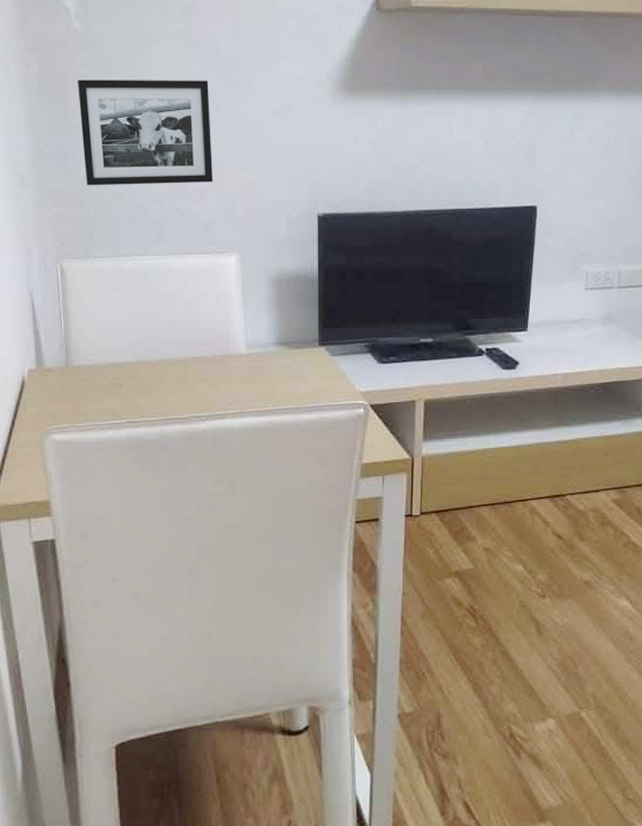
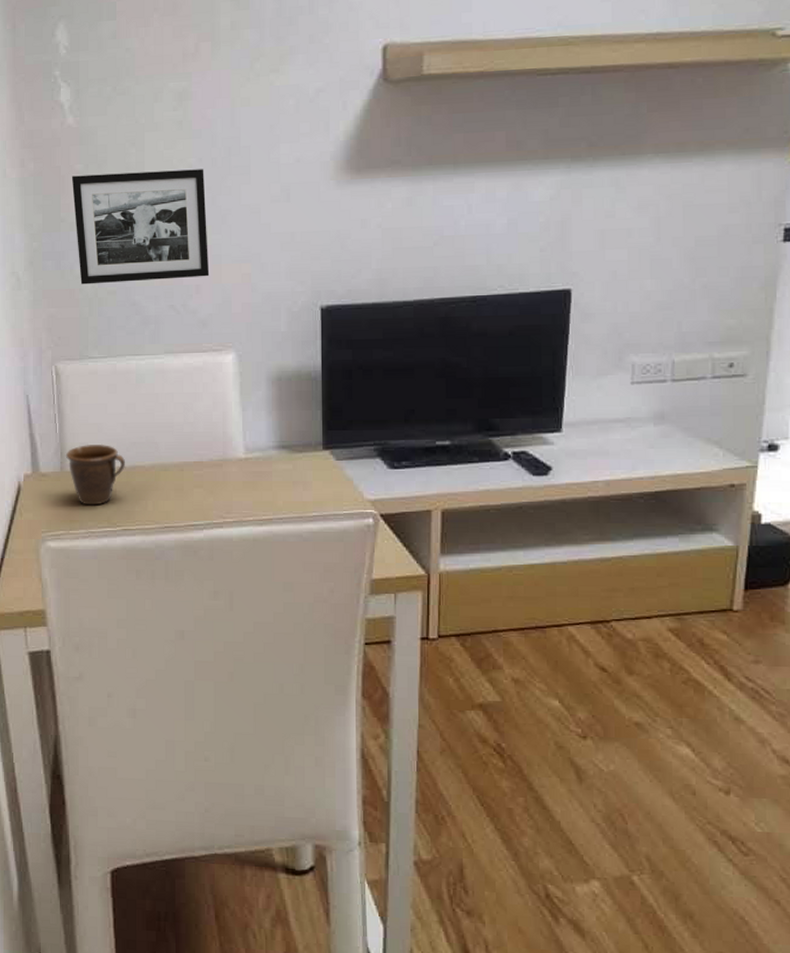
mug: none [70,340,130,399] -> present [65,443,125,506]

